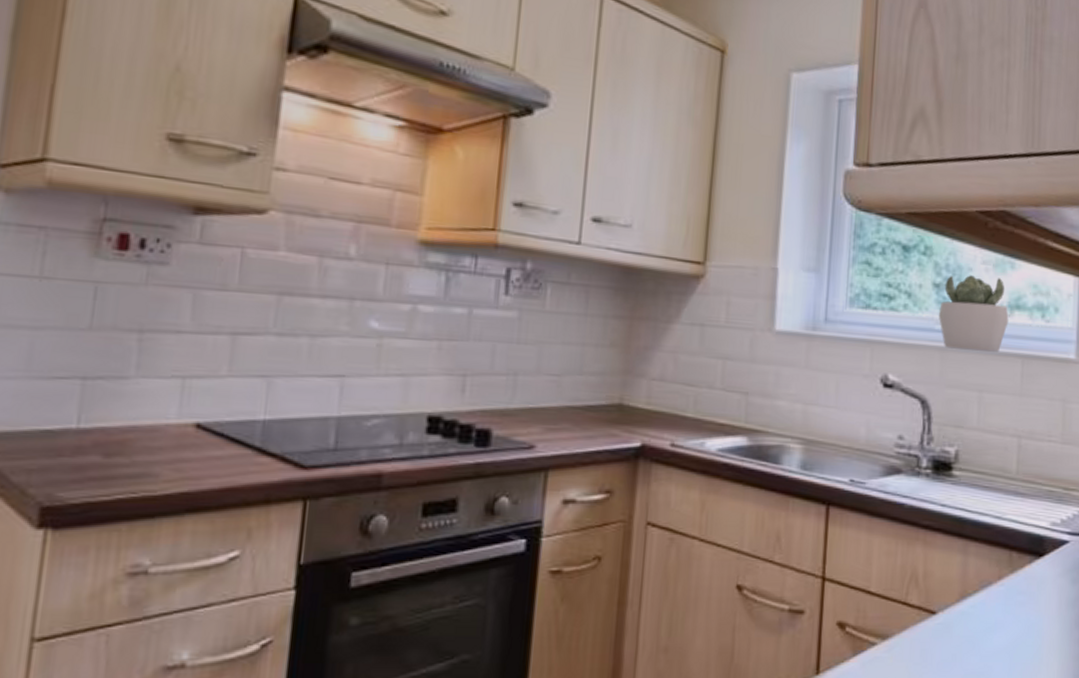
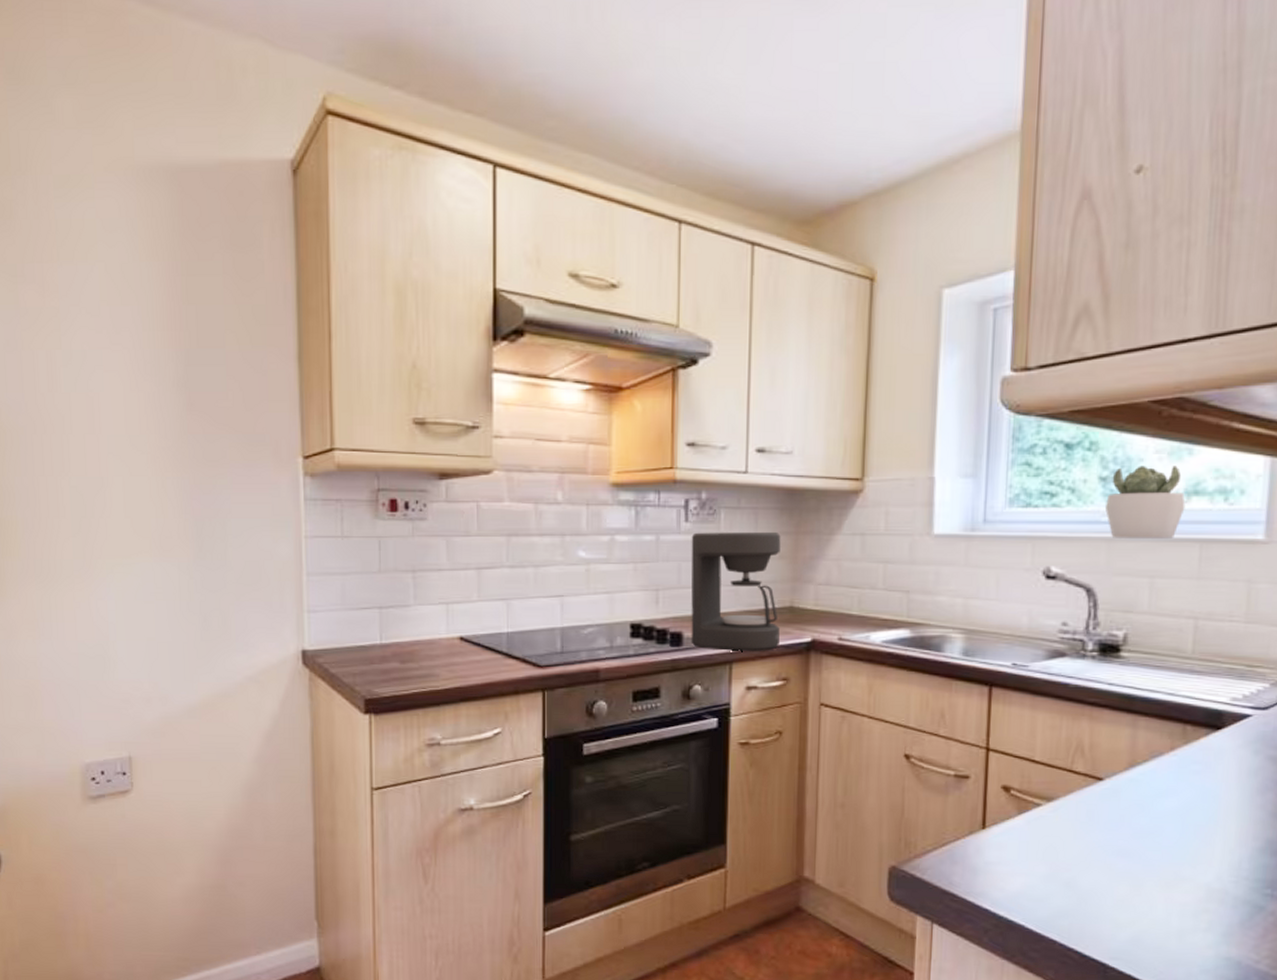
coffee maker: none [500,308,614,457] -> present [691,532,781,651]

